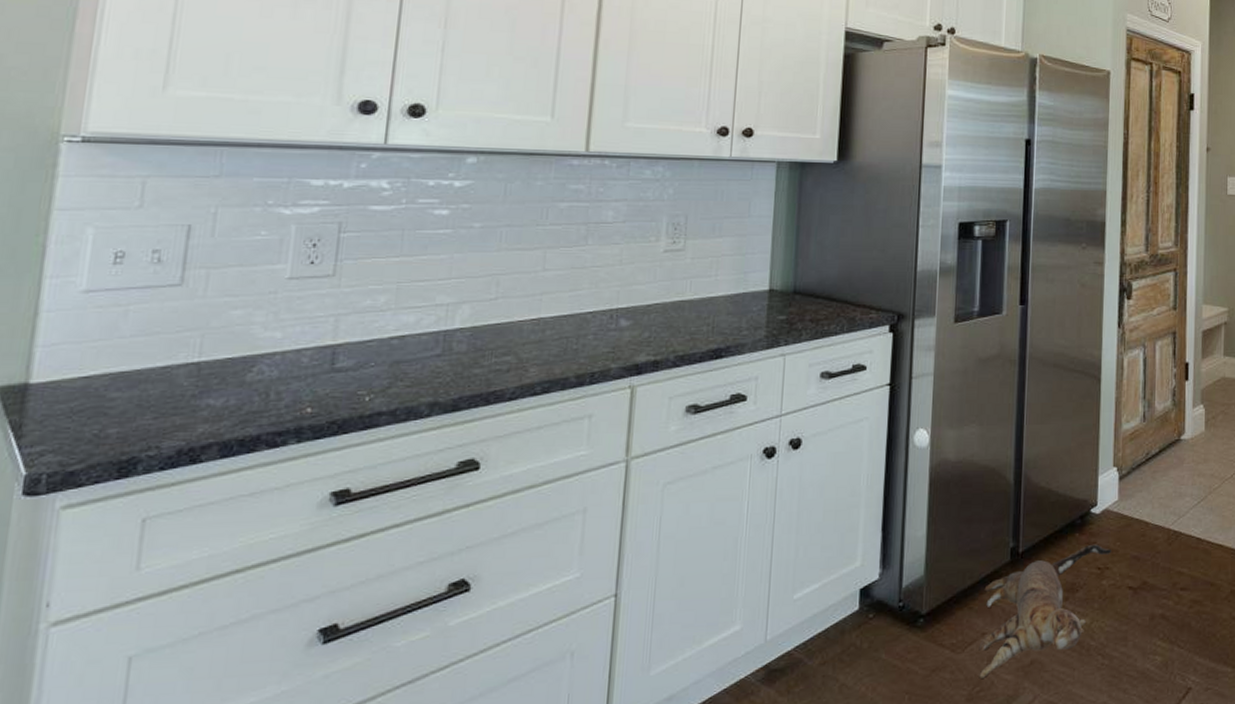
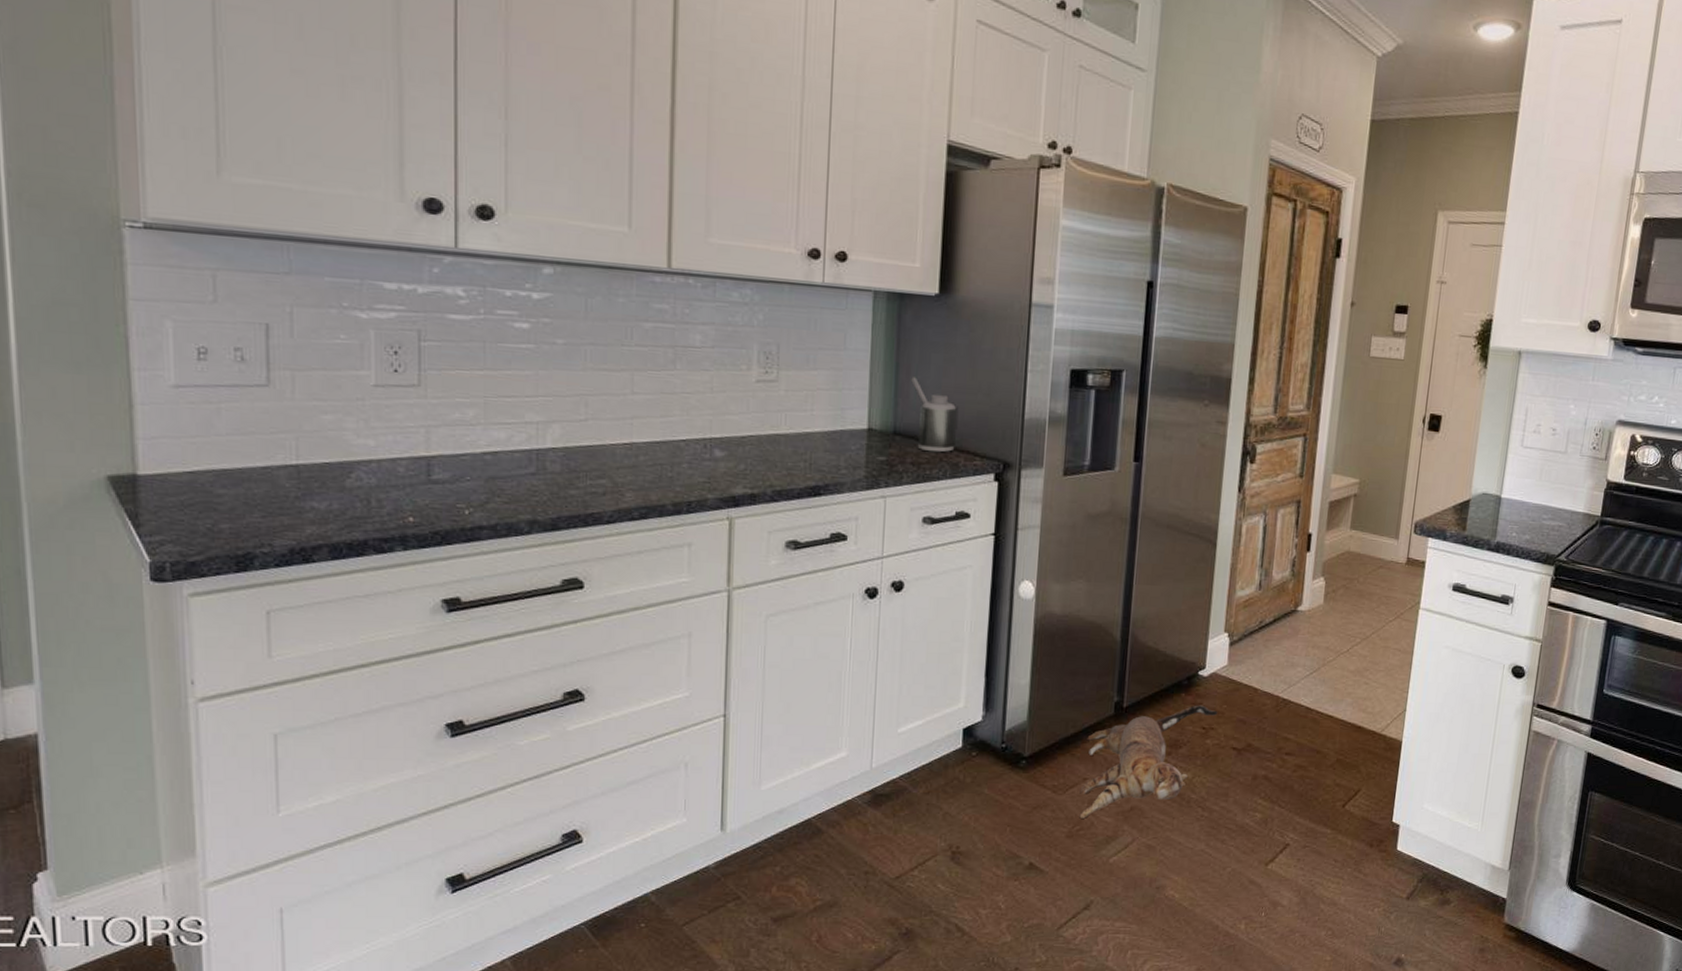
soap dispenser: none [811,238,854,309] -> present [911,377,957,453]

